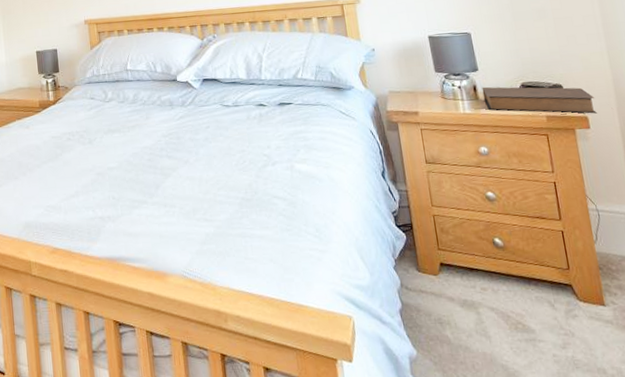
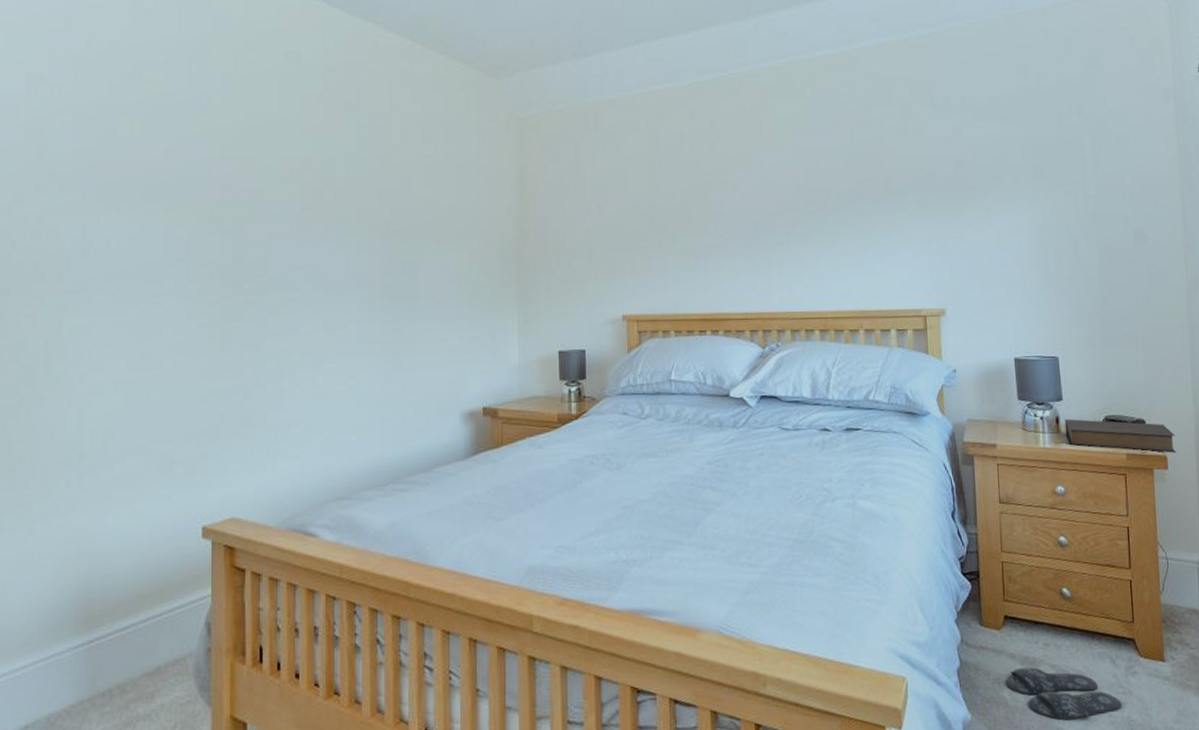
slippers: none [447,309,566,358] -> present [1006,667,1122,720]

